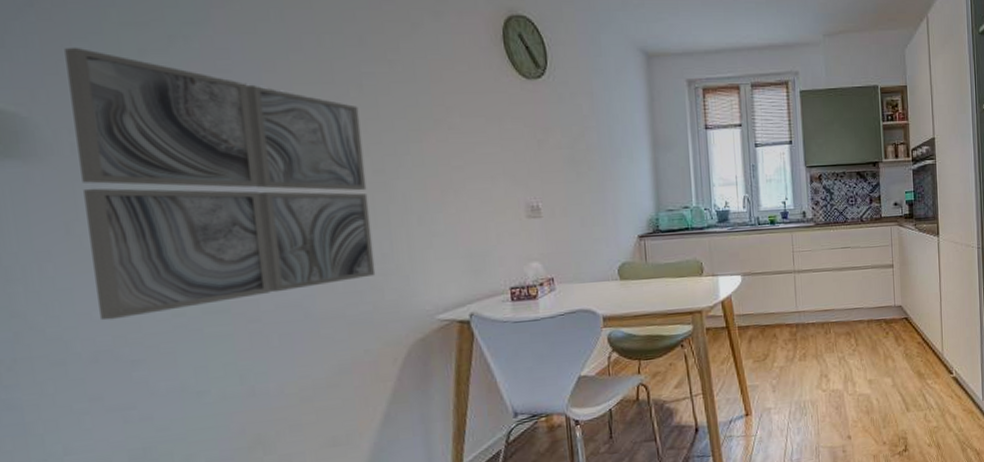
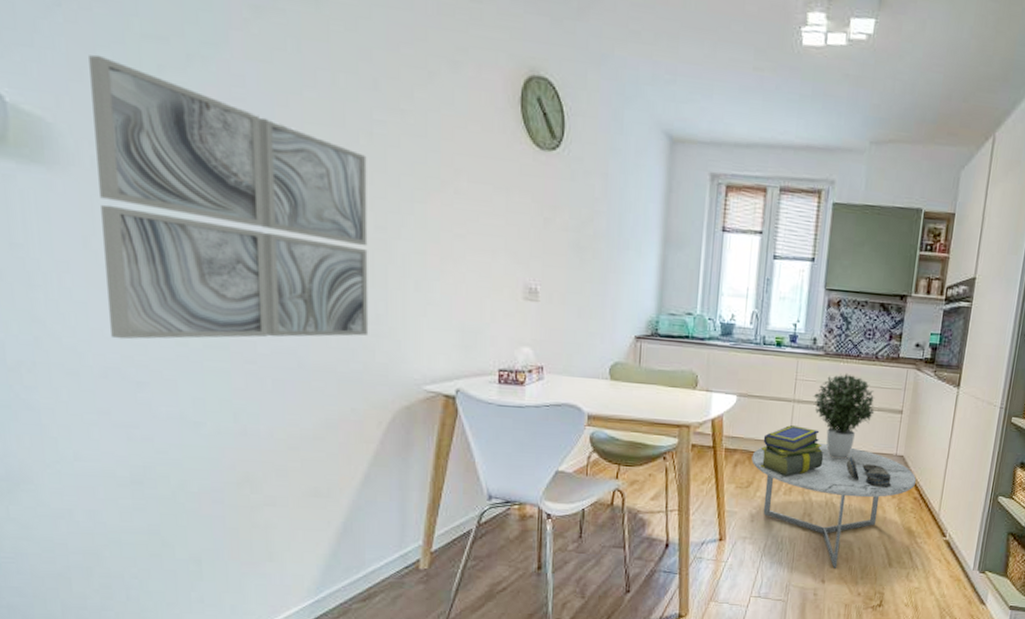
coffee table: none [764,306,917,423] -> present [751,444,916,568]
stack of books: none [771,294,831,345] -> present [760,425,824,477]
potted plant: none [811,239,869,320] -> present [813,373,875,460]
decorative bowl: none [852,314,895,339] -> present [846,456,892,489]

